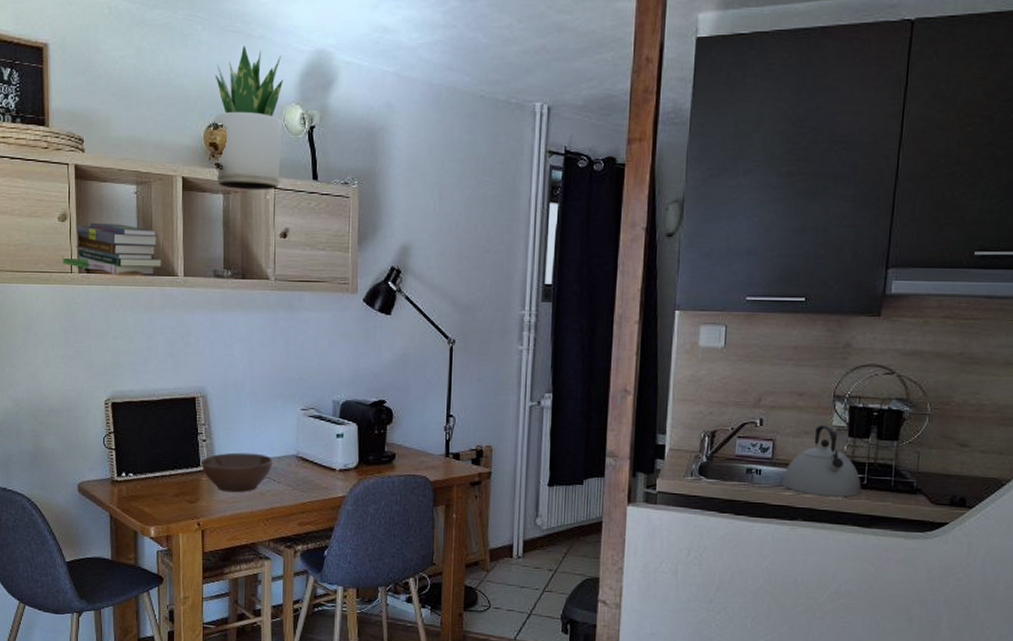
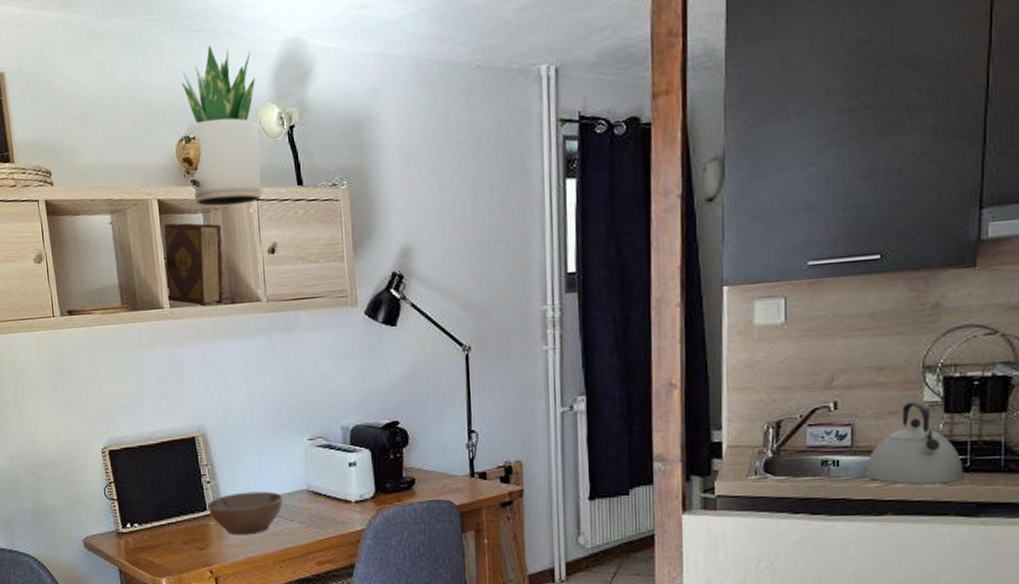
books: present [62,222,161,276] -> none [42,258,145,315]
diary: none [182,199,239,278] -> present [163,223,224,306]

